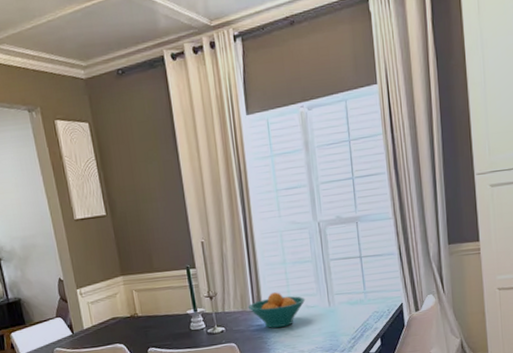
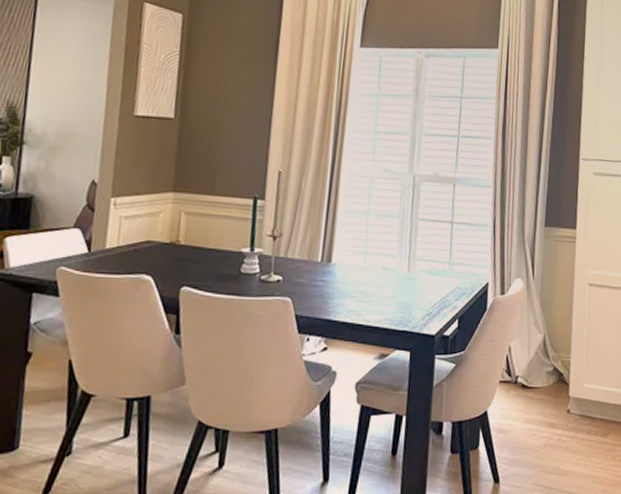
fruit bowl: present [247,292,306,328] -> none [315,245,383,288]

